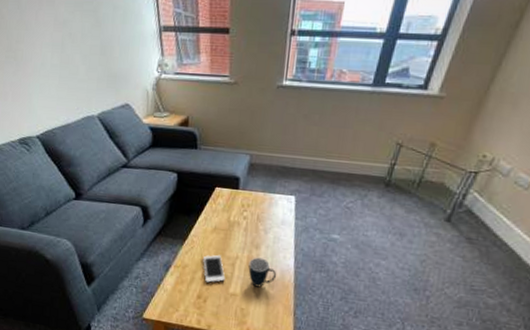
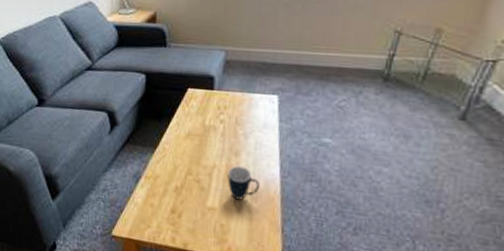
cell phone: present [203,254,226,283] -> none [176,163,202,196]

